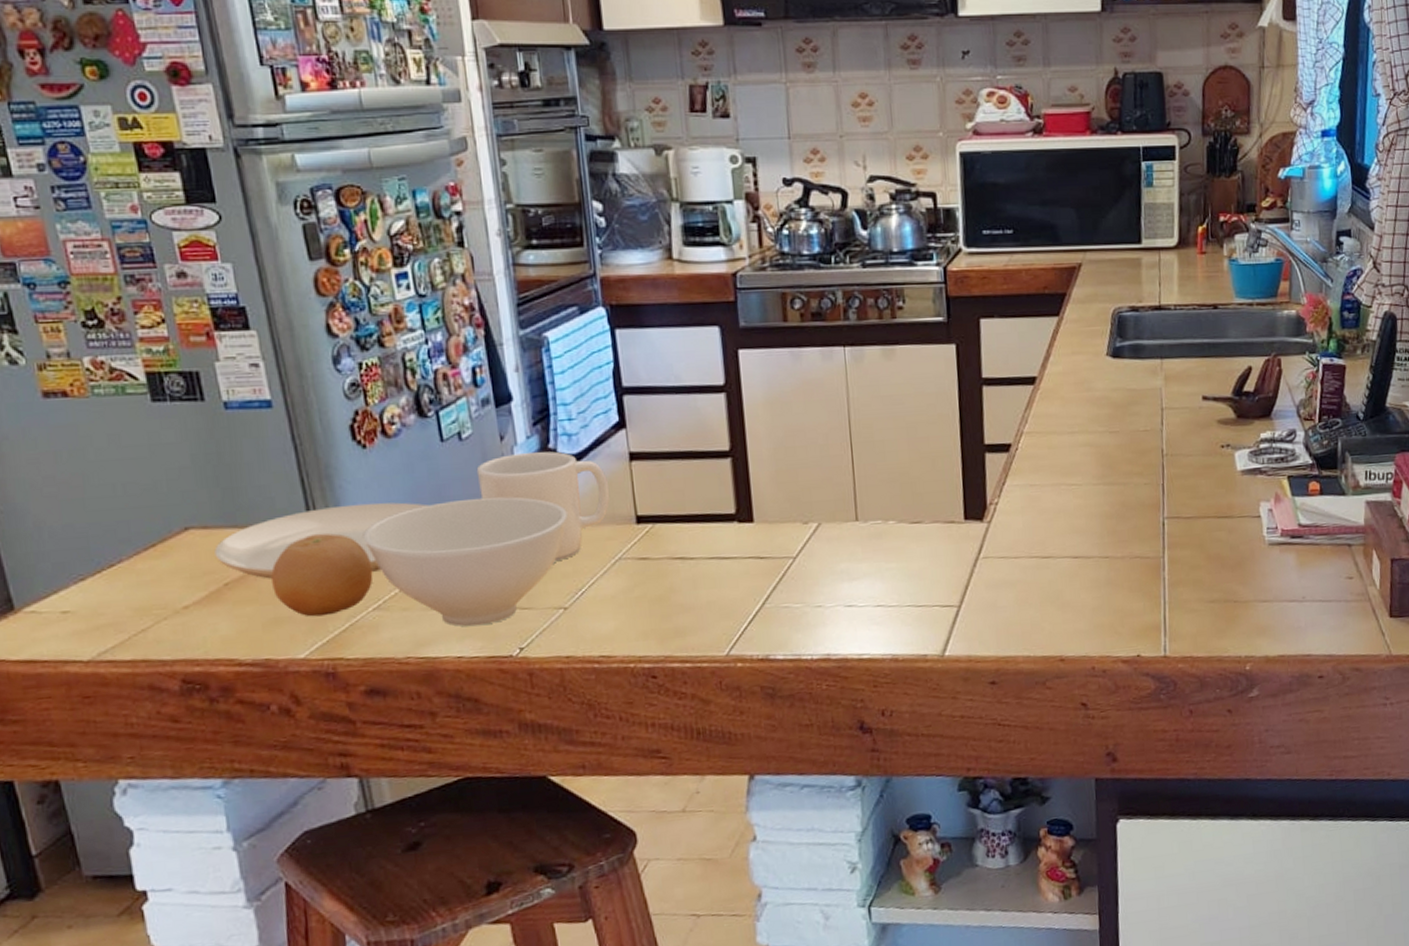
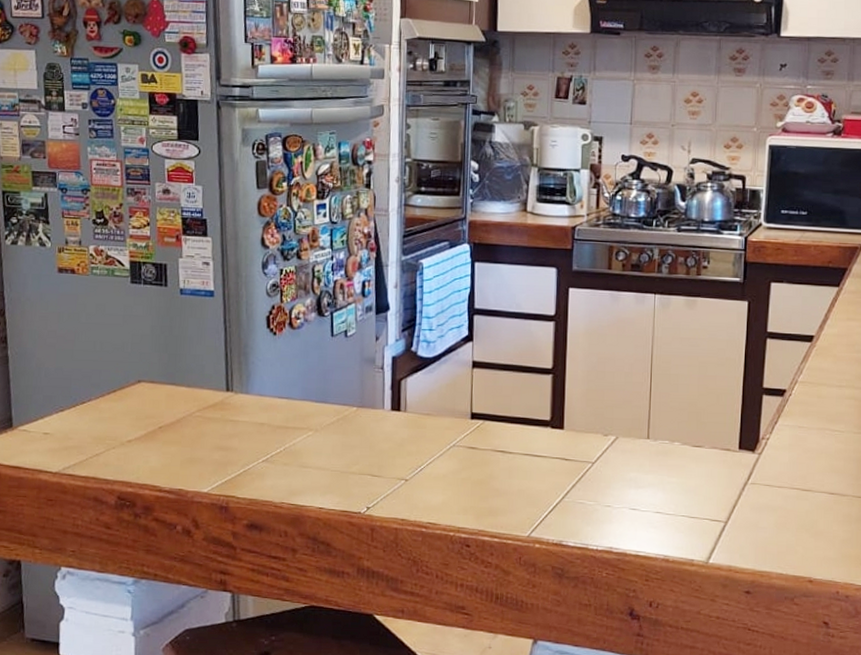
plate: present [214,502,428,579] -> none [156,377,315,432]
fruit: present [271,533,373,617] -> none [193,396,267,461]
bowl: present [362,497,568,627] -> none [263,383,418,485]
mug: present [476,451,610,561] -> none [354,352,454,441]

